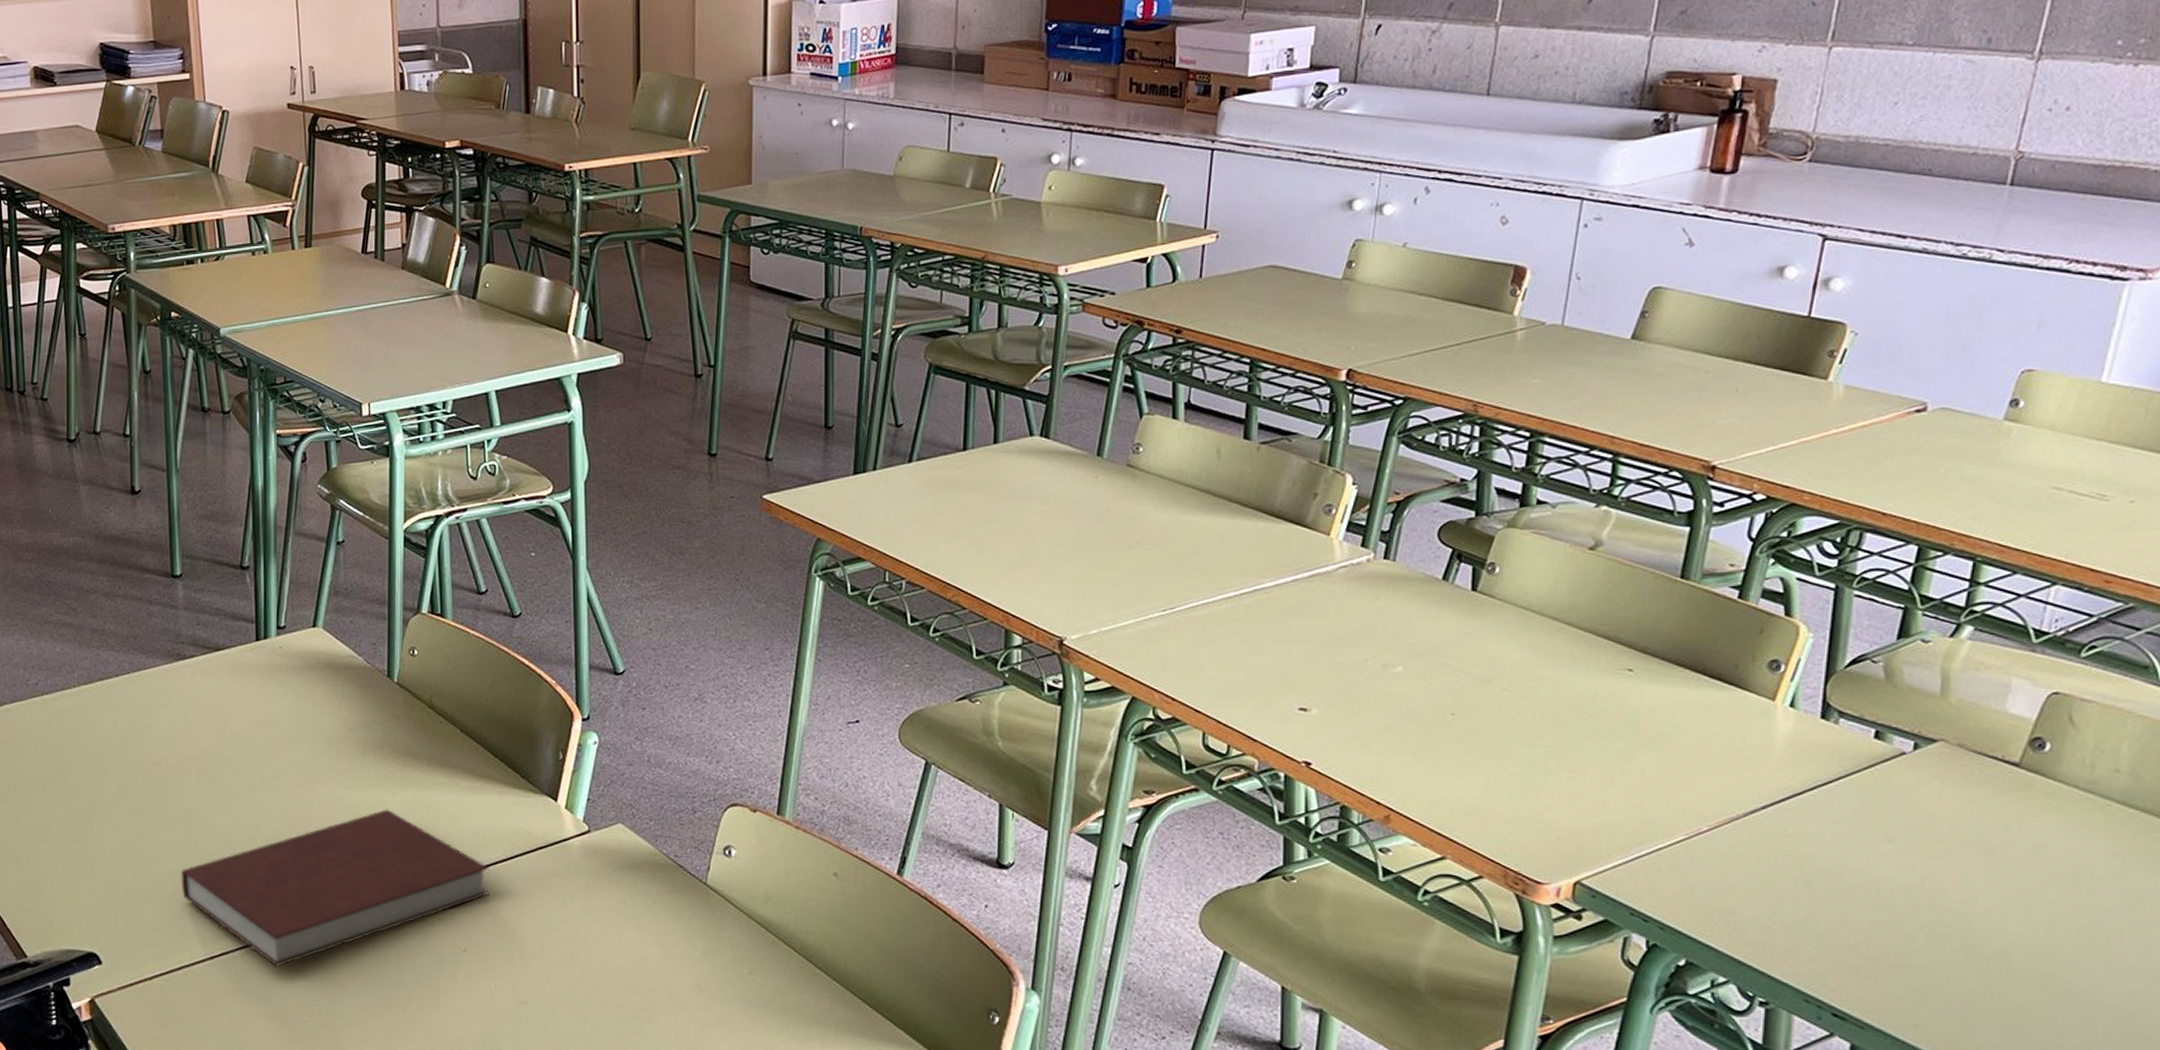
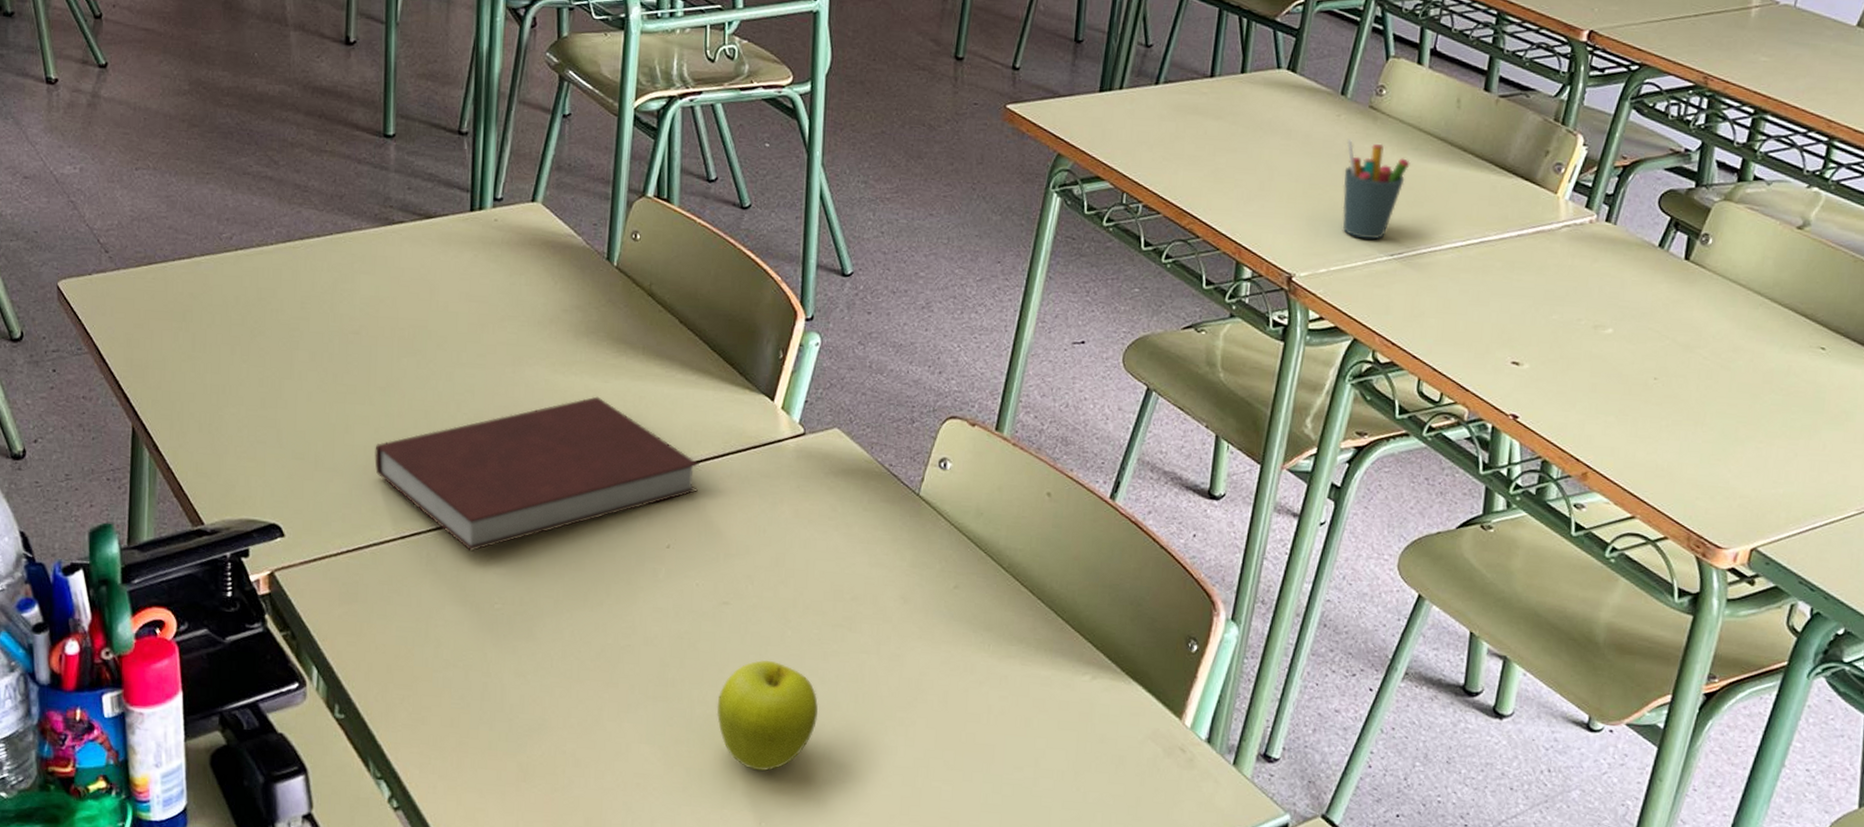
pen holder: none [1107,498,1174,597] -> present [1342,138,1410,240]

